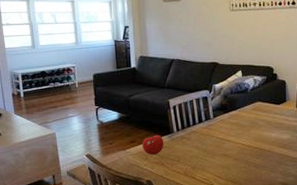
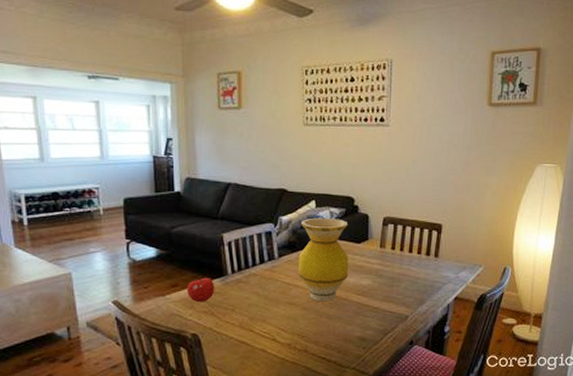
vase: none [229,84,271,153] -> present [298,217,349,301]

